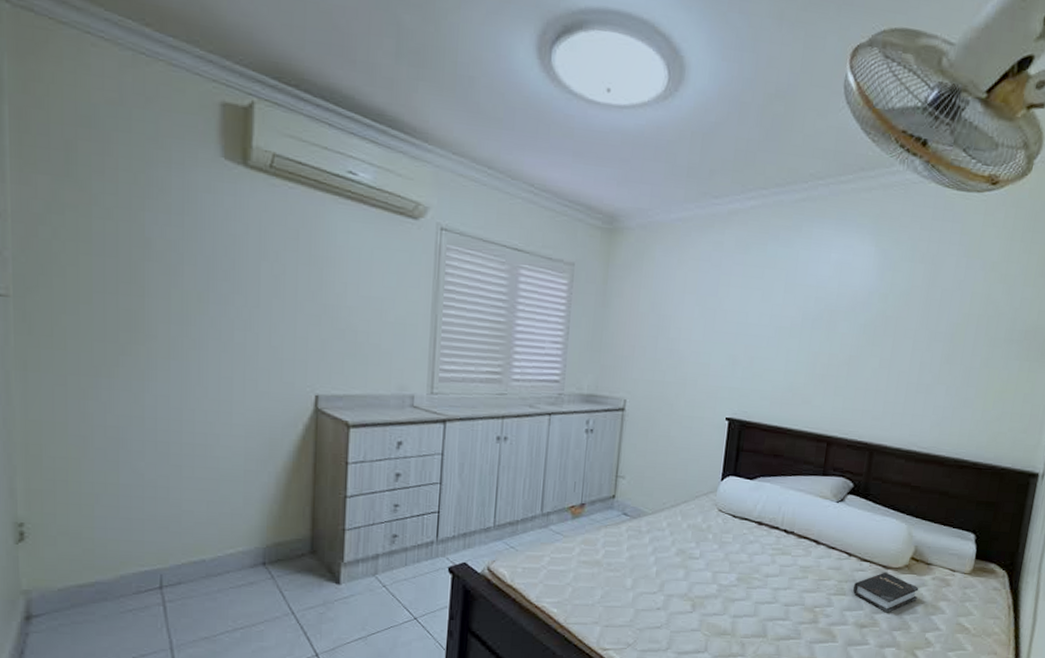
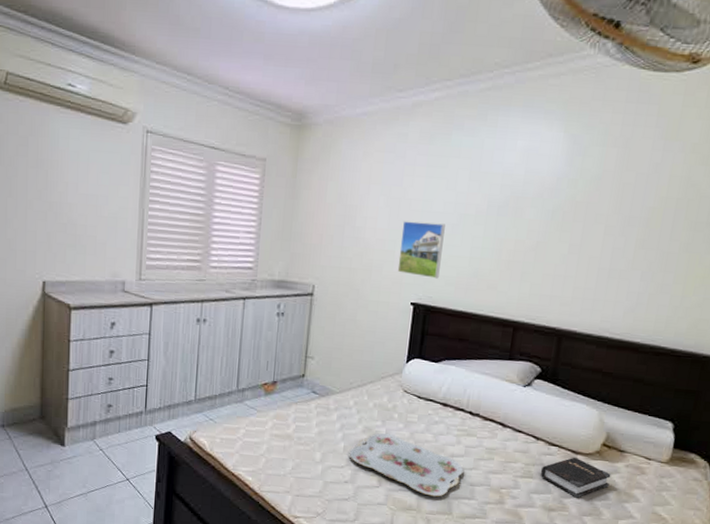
serving tray: none [661,555,778,620] -> present [349,433,464,497]
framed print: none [712,332,761,393] -> present [397,221,445,279]

